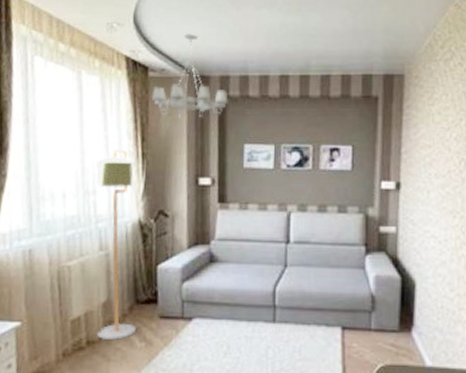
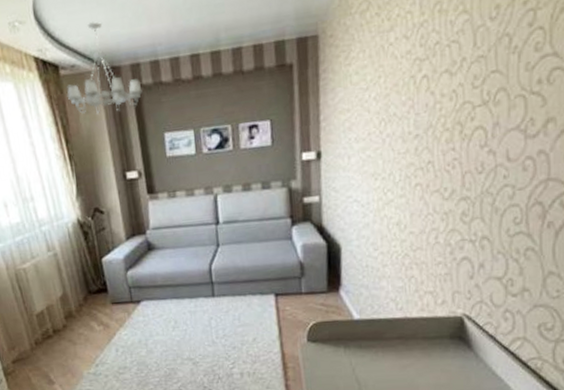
floor lamp: present [95,148,136,341] -> none [27,153,93,329]

